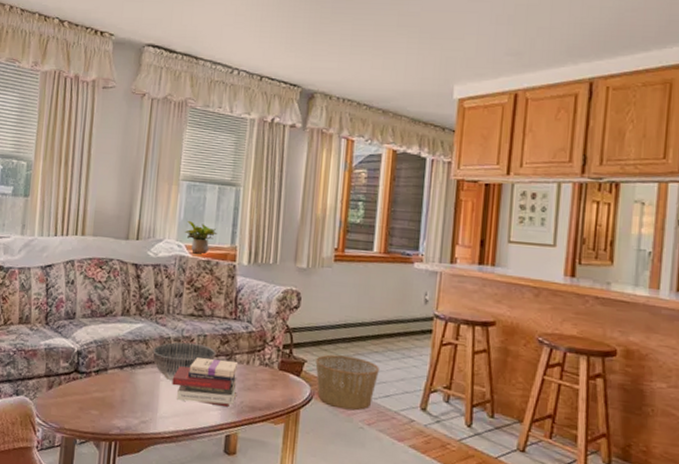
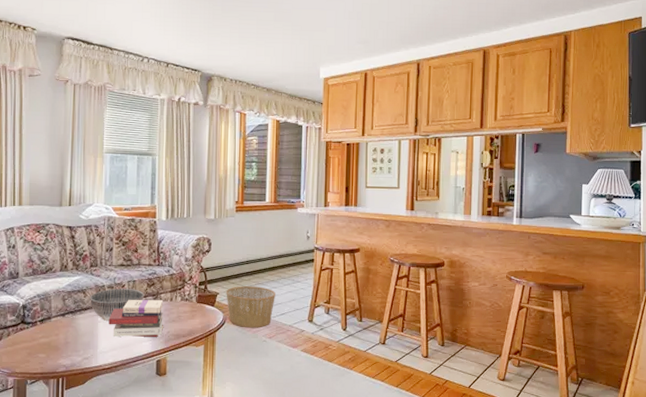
potted plant: present [184,221,218,255] -> none [110,187,139,214]

